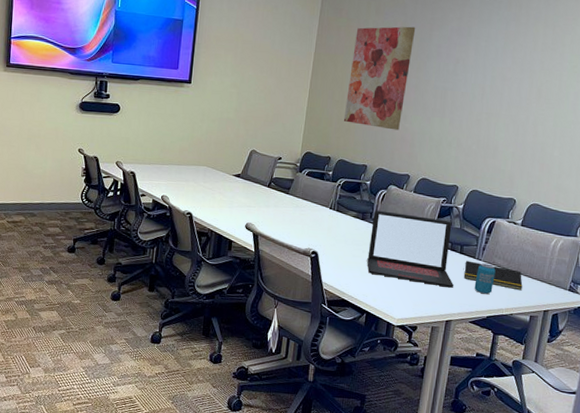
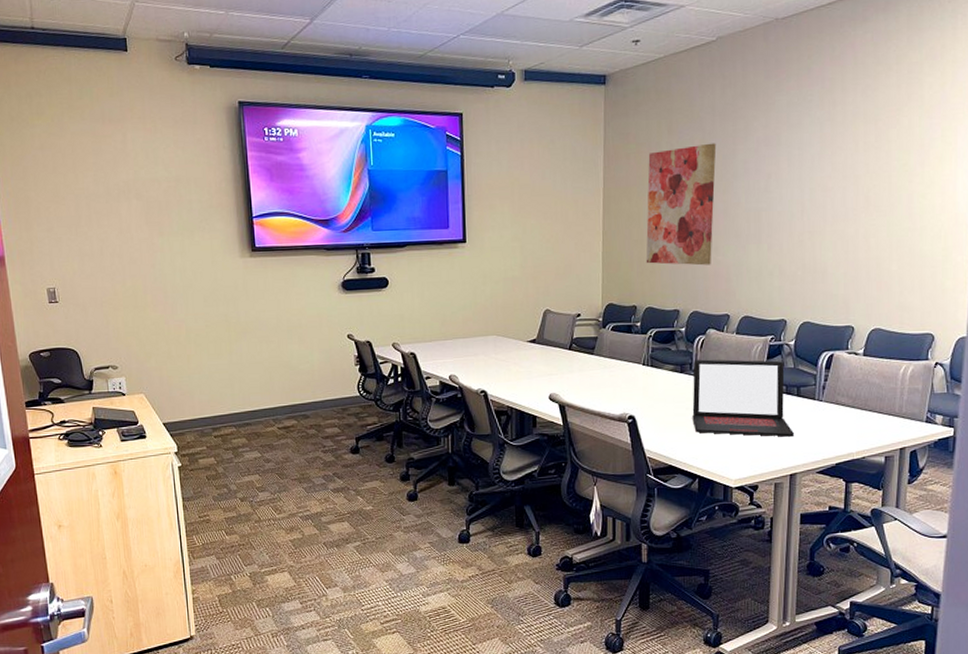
notepad: present [463,261,523,291] -> none [803,403,873,430]
beverage can: present [474,263,496,295] -> none [818,404,840,439]

